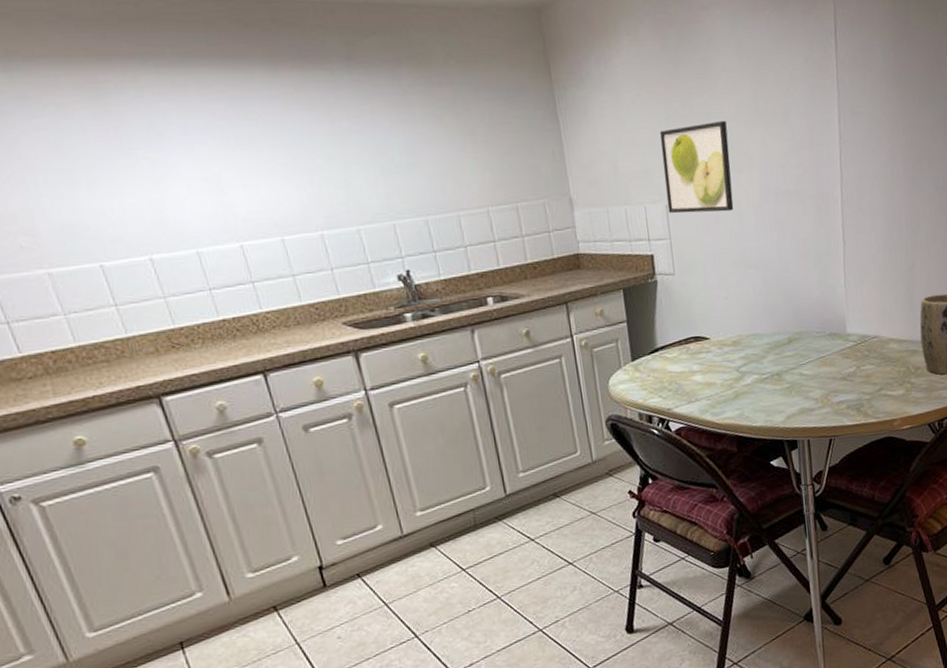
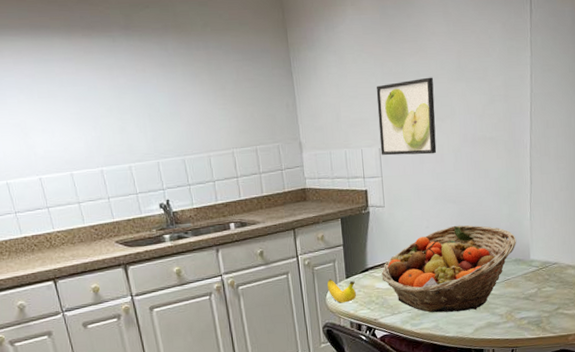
banana: none [609,362,645,391] -> present [327,279,356,303]
fruit basket: none [673,294,831,399] -> present [381,225,517,313]

